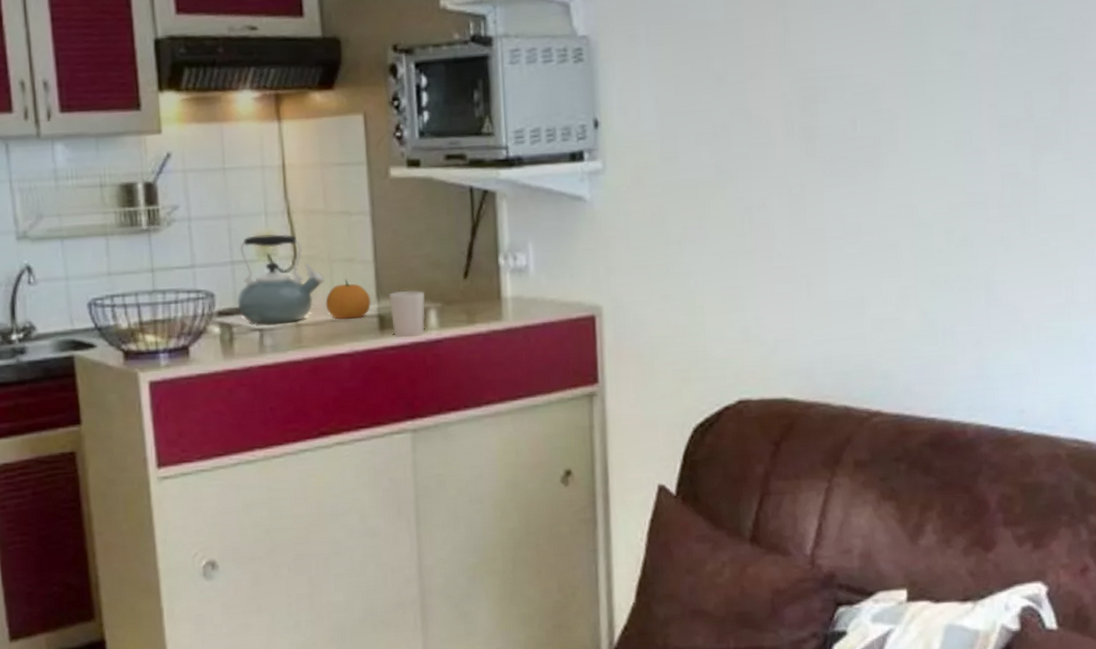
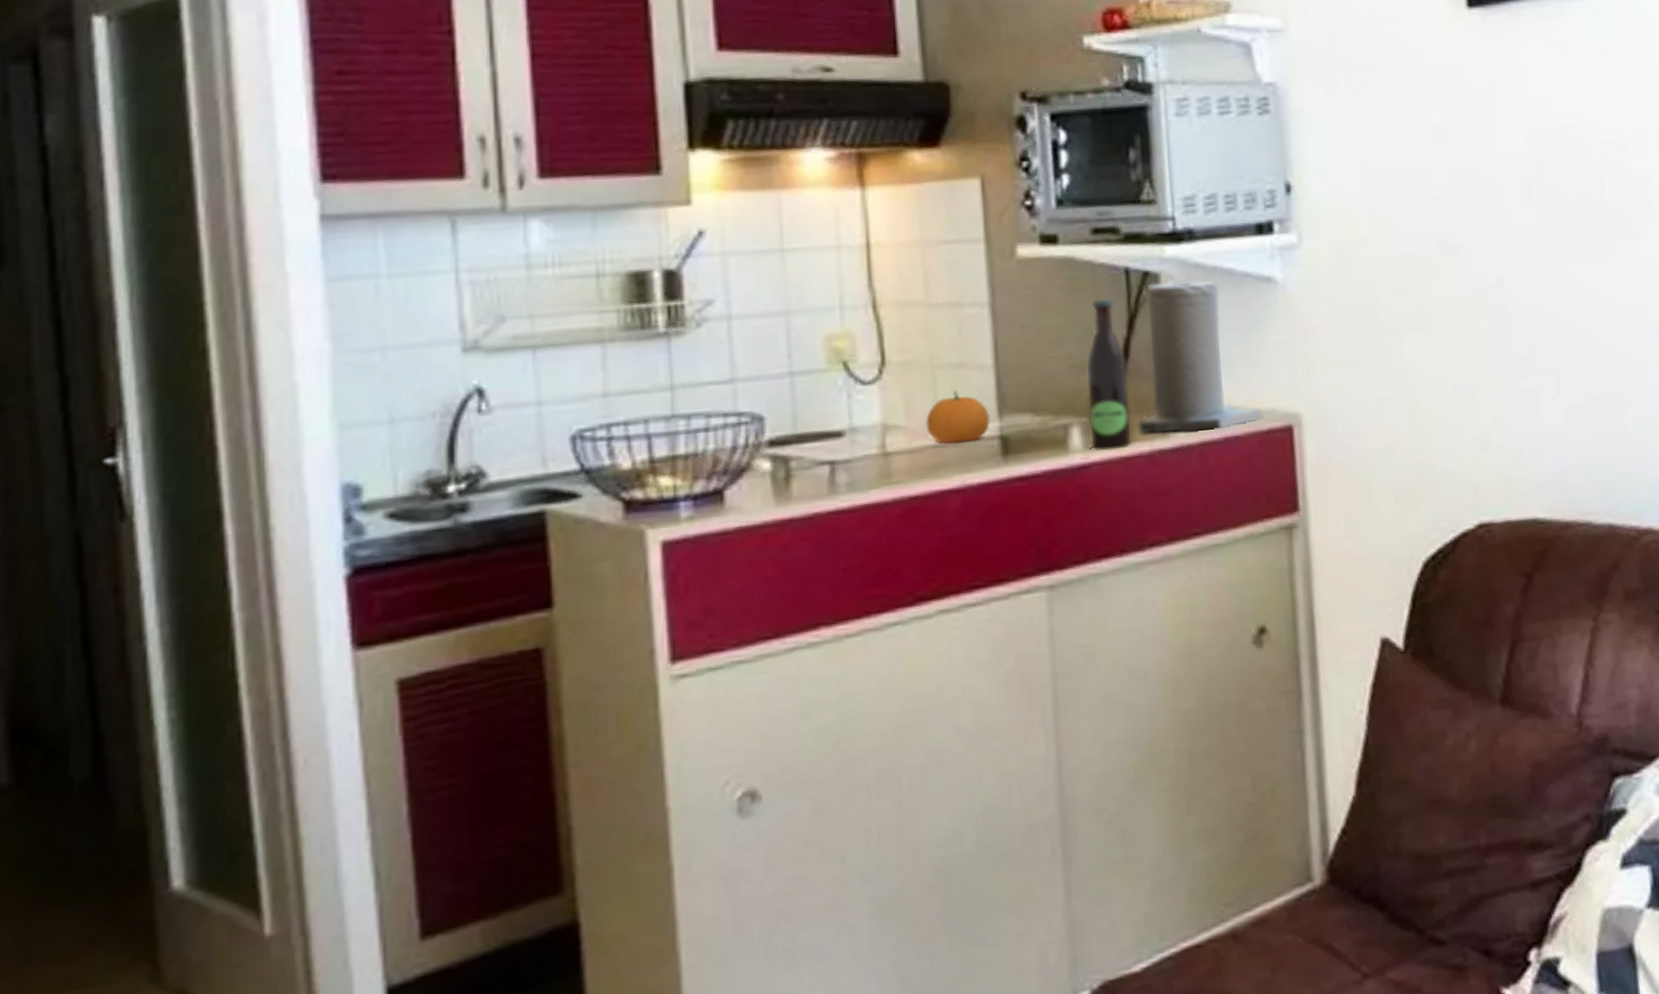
kettle: present [237,234,325,325] -> none [797,334,926,455]
mug: present [389,290,426,338] -> none [1015,402,1066,465]
bottle: none [440,212,474,330] -> present [1086,300,1132,452]
paper towel: none [478,198,572,317] -> present [1138,281,1263,433]

